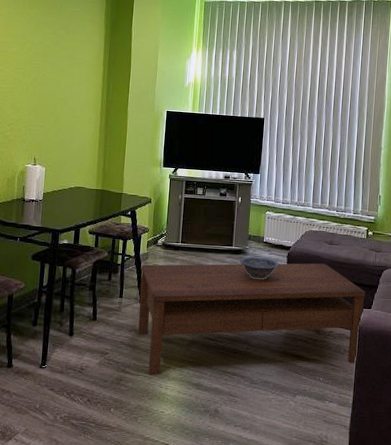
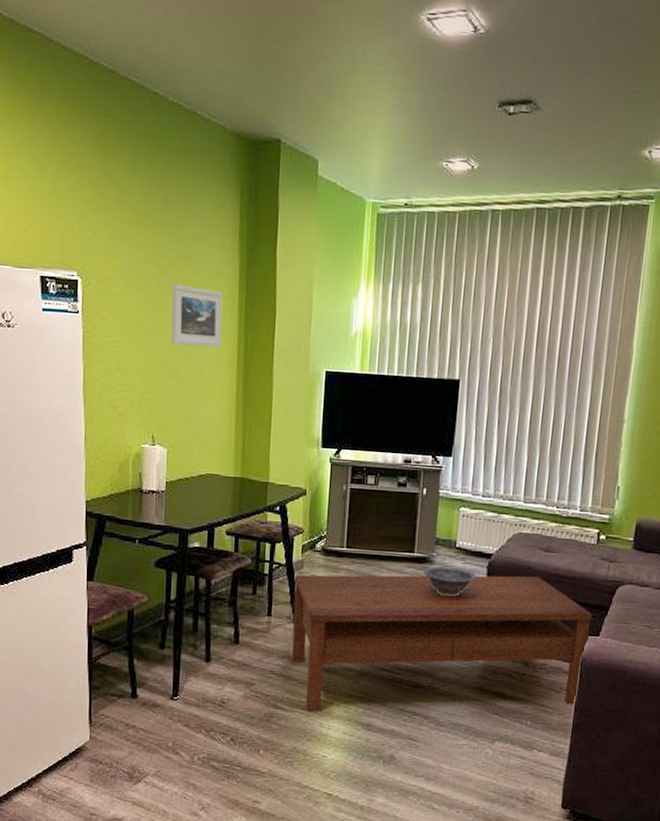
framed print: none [52,47,92,93] -> present [171,284,223,348]

